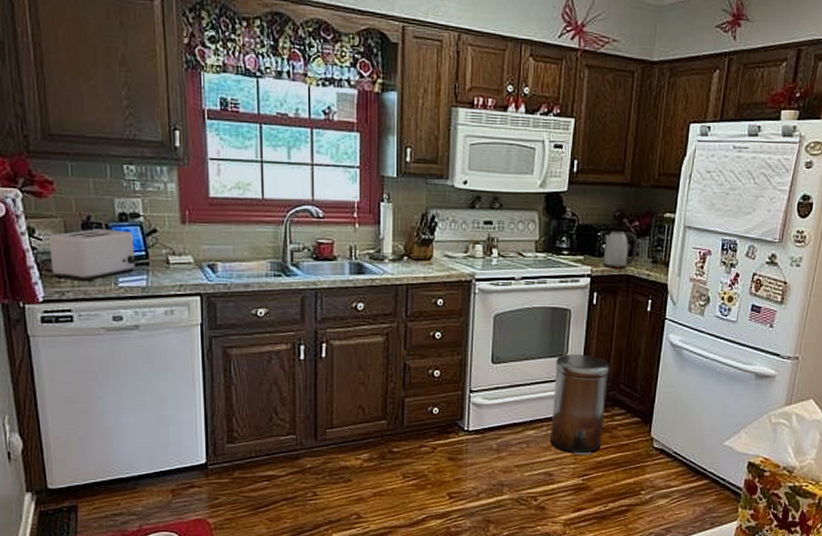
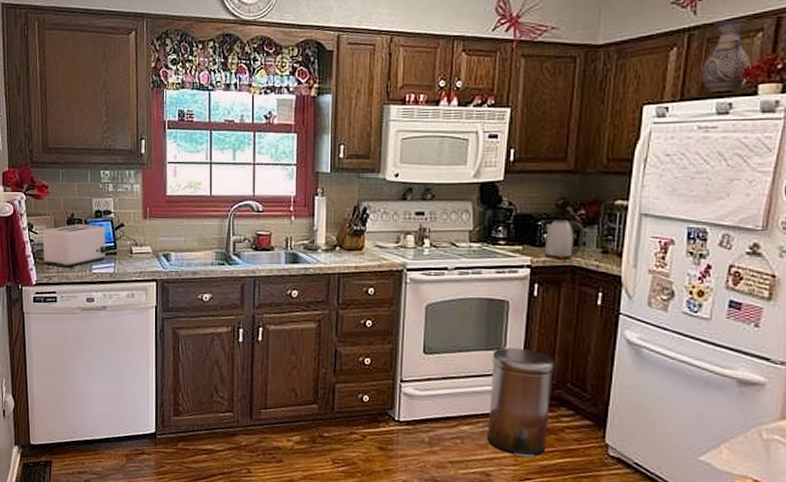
vase: none [737,47,777,118] -> present [700,19,751,94]

